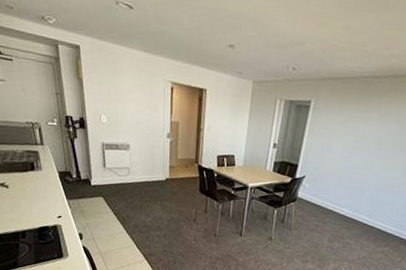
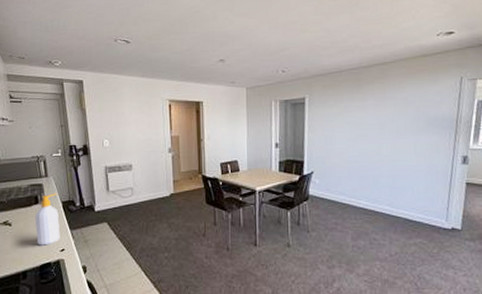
soap bottle: none [31,162,57,211] -> present [34,193,60,246]

